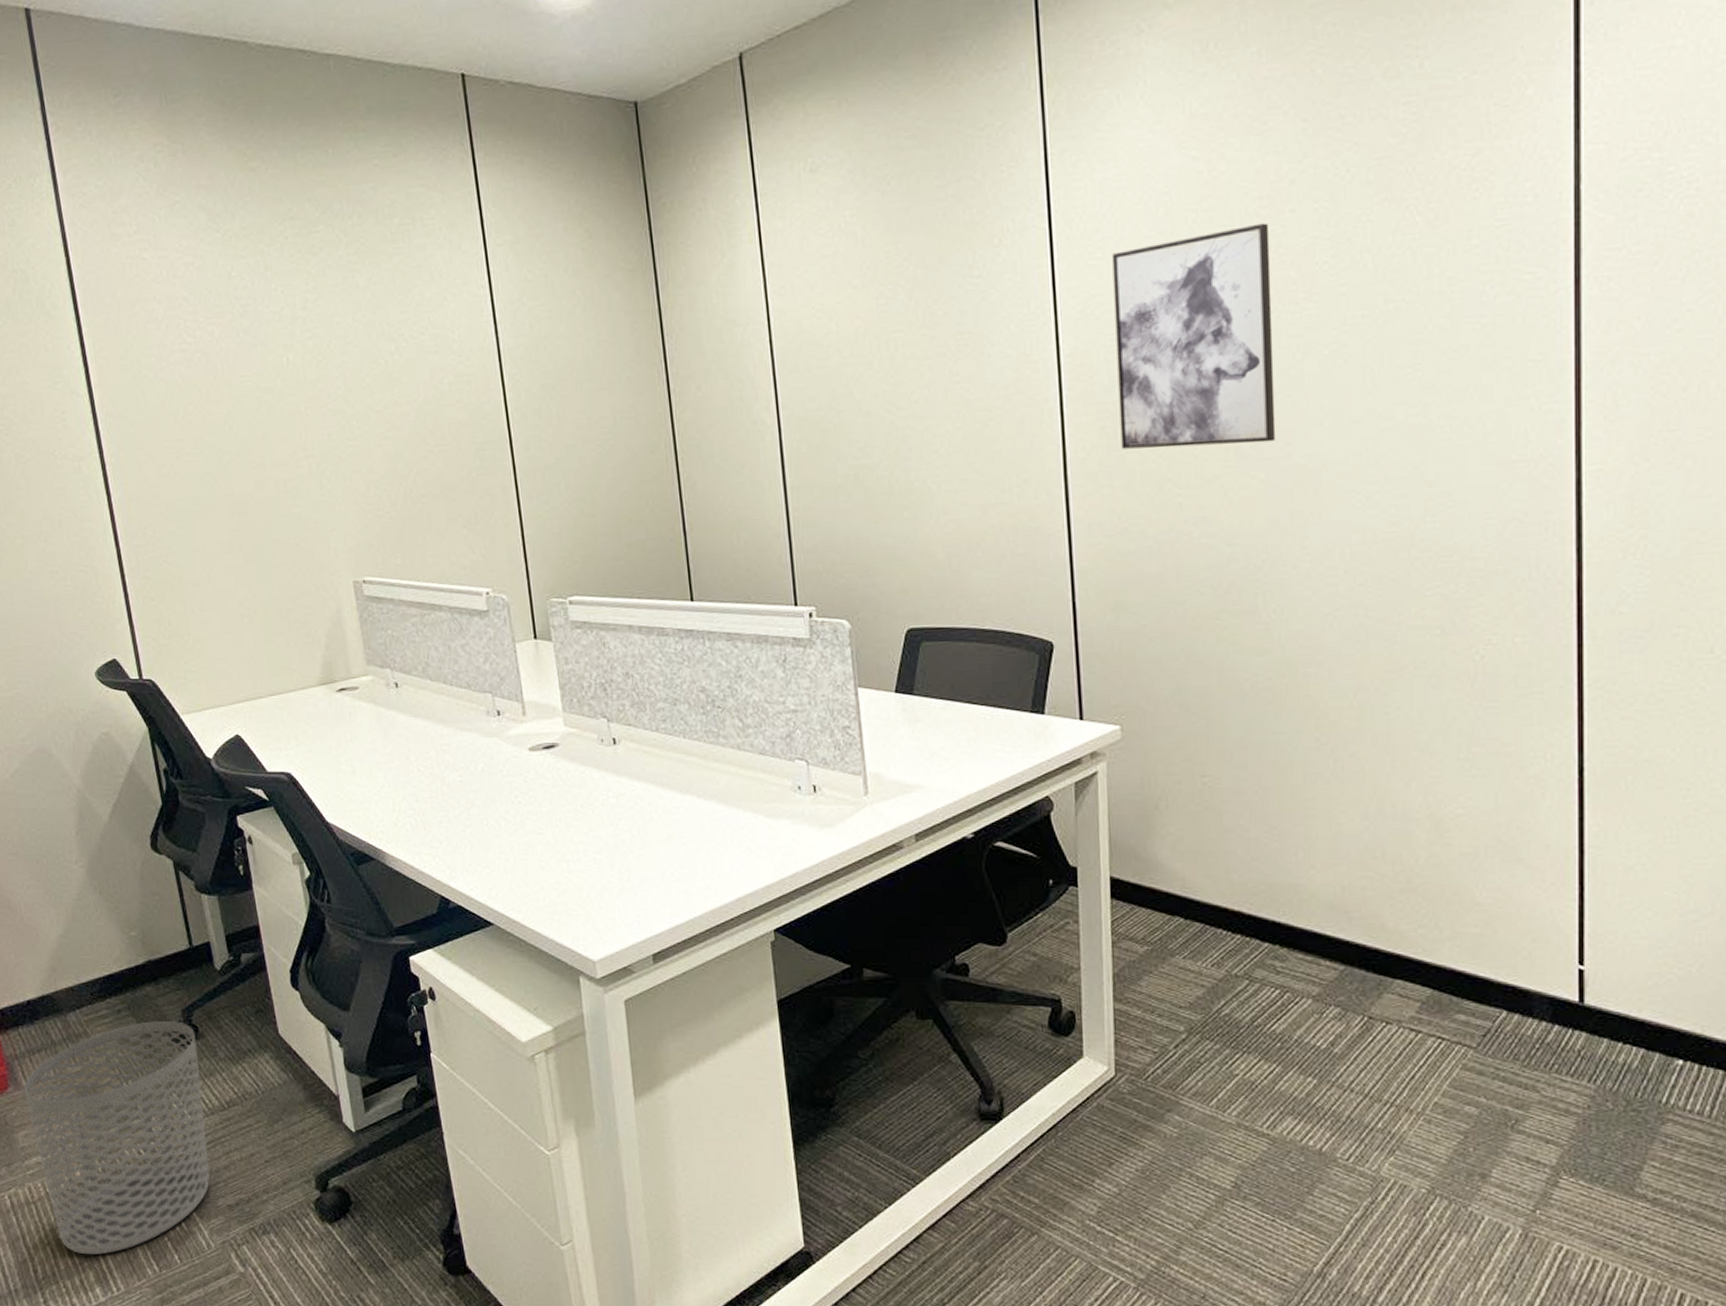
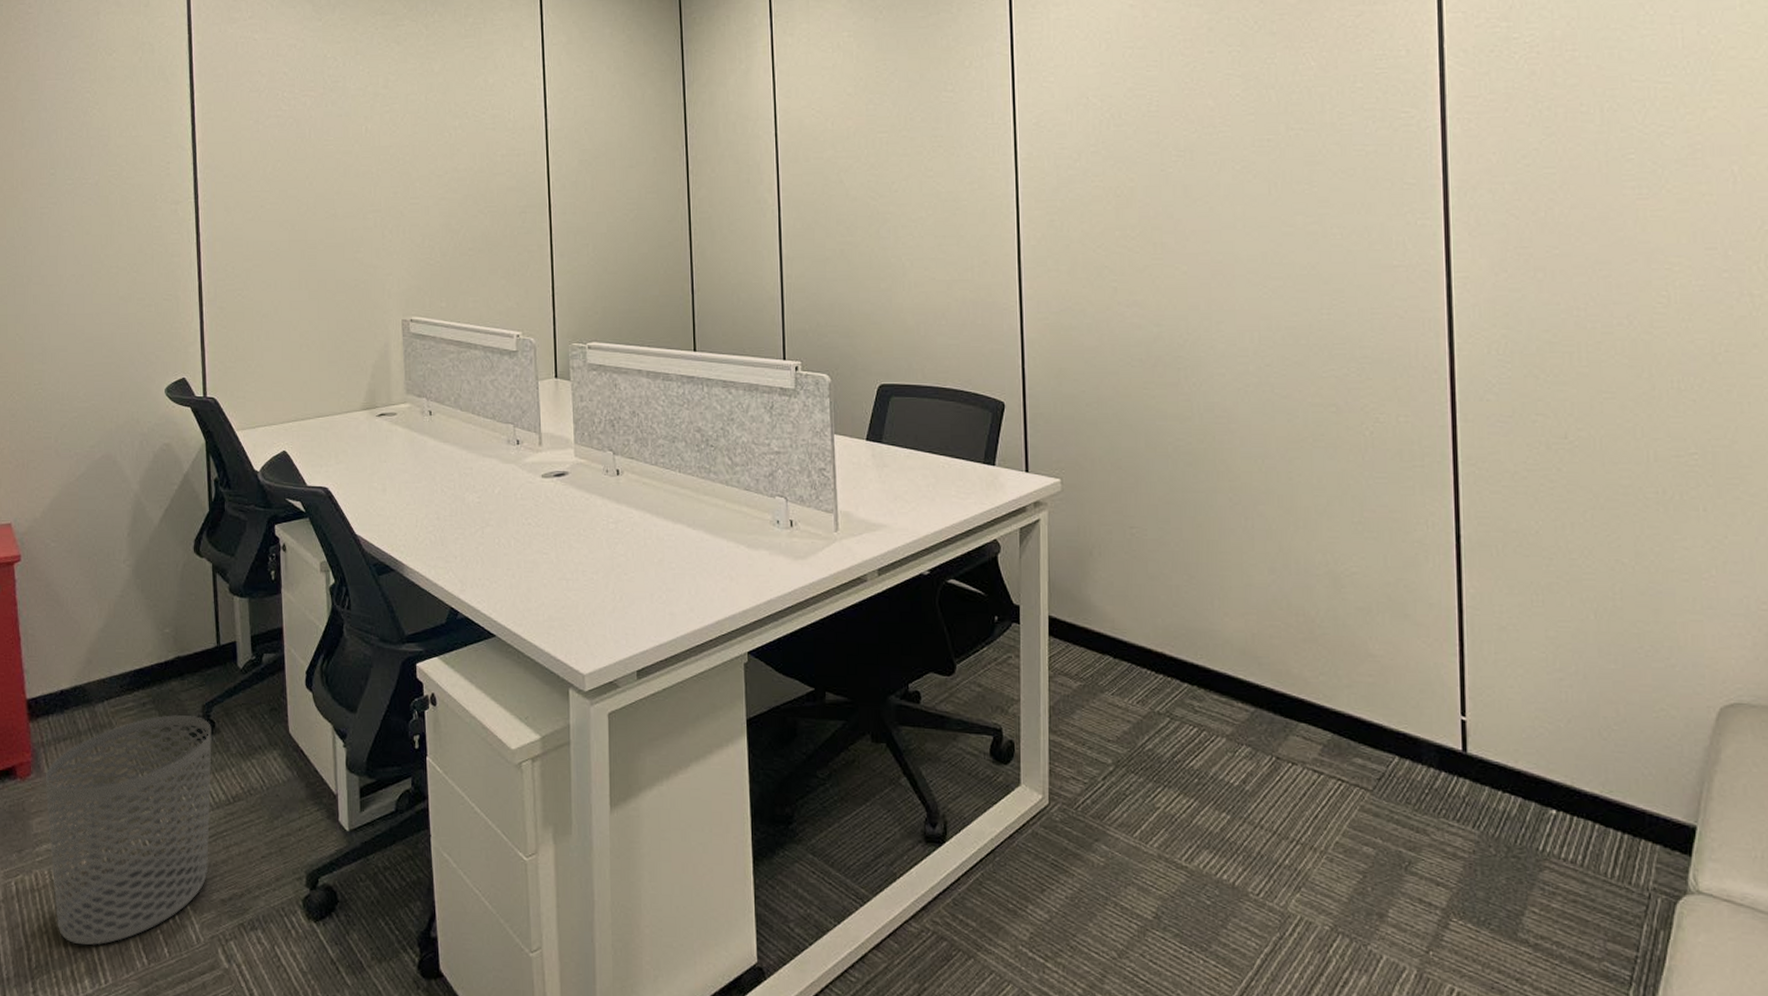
wall art: present [1112,222,1276,449] -> none [1063,60,1197,240]

